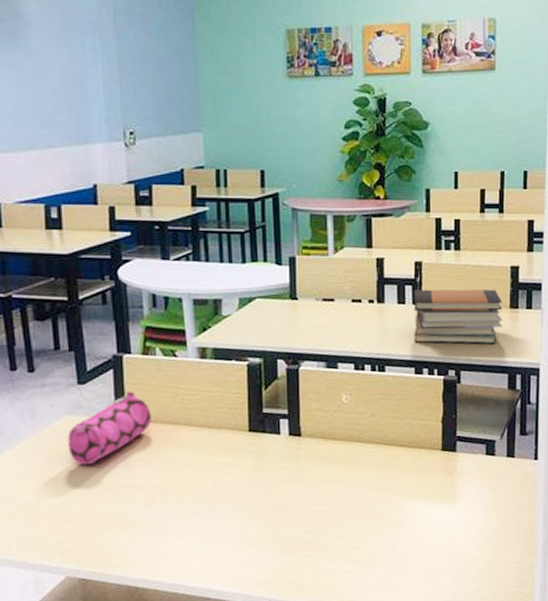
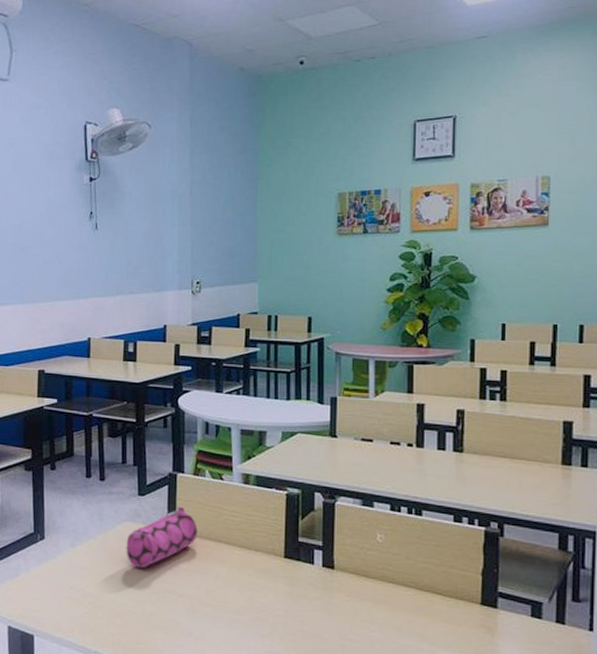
book stack: present [413,289,503,344] -> none [454,437,553,501]

